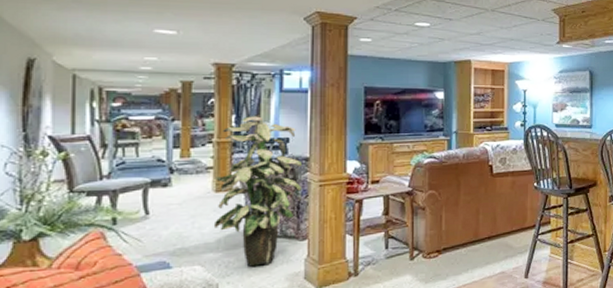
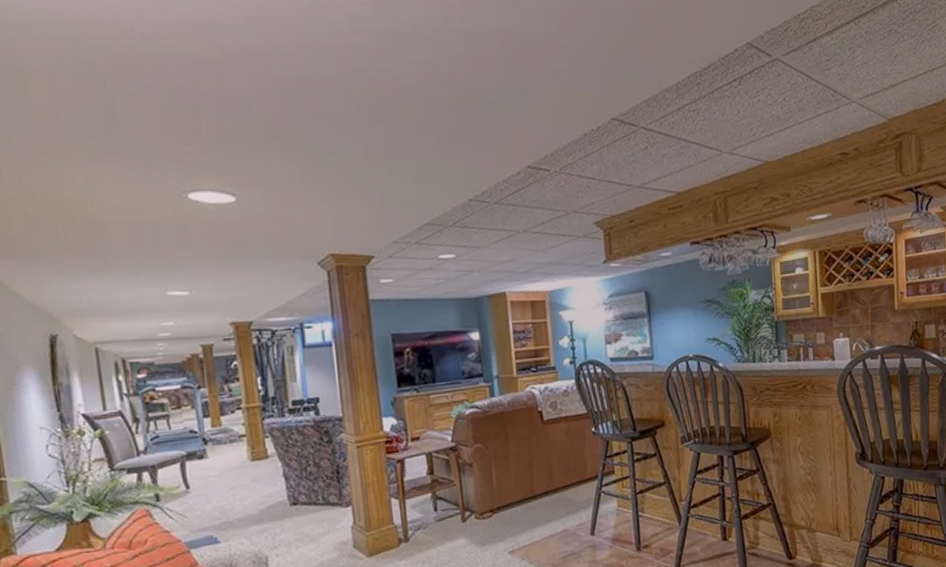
indoor plant: present [213,116,302,267] -> none [248,376,338,538]

